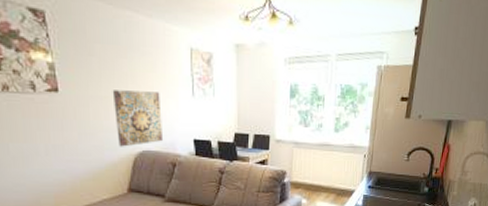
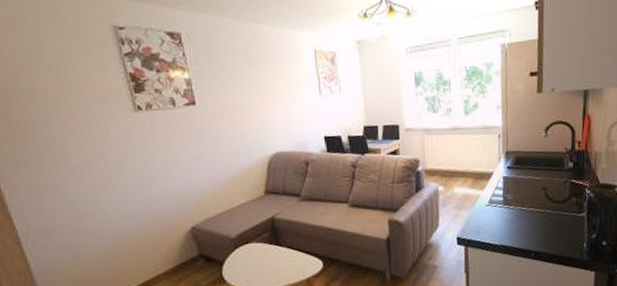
wall art: present [112,90,164,147] -> none [244,95,296,151]

